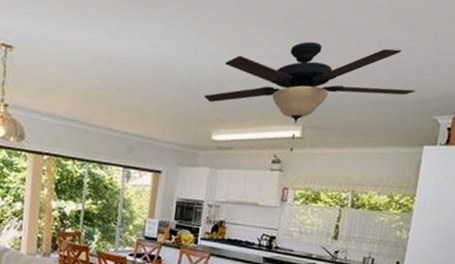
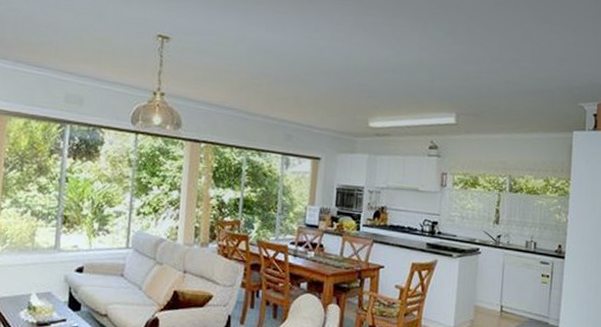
ceiling fan: present [204,42,415,152] -> none [359,34,560,138]

